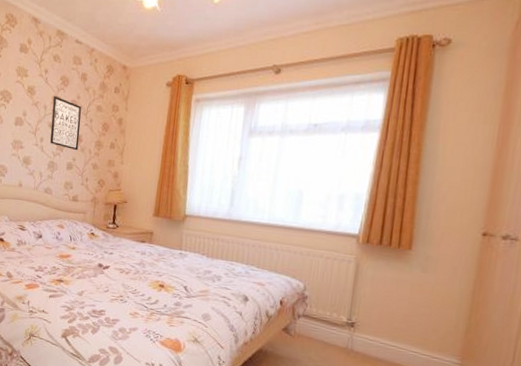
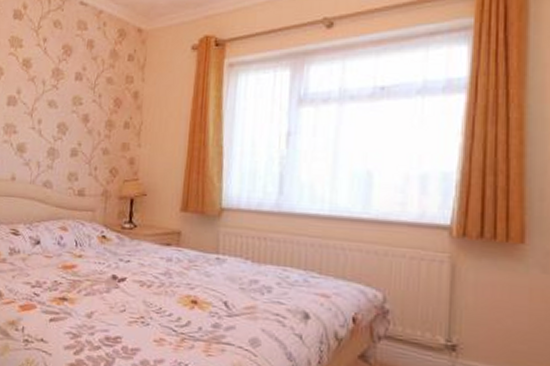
wall art: present [50,95,81,151] -> none [49,68,88,134]

